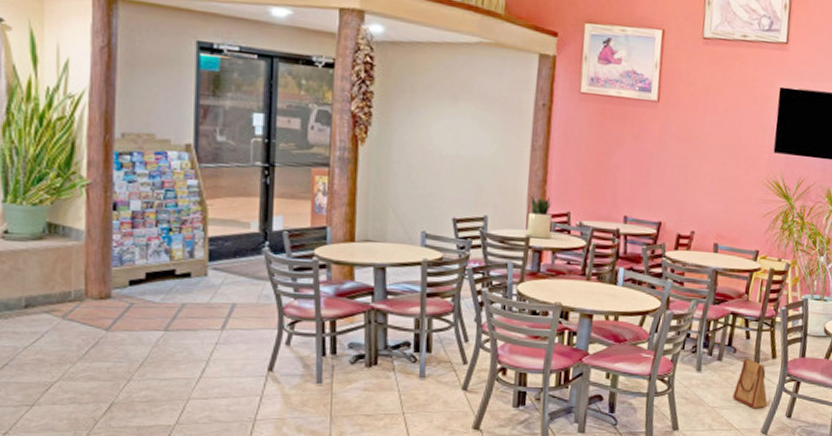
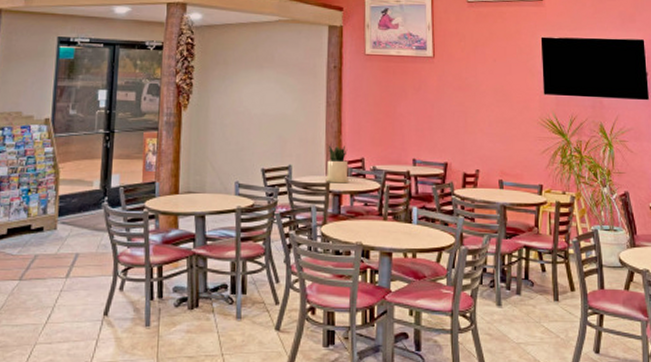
shopping bag: present [733,358,768,409] -> none [537,291,573,344]

